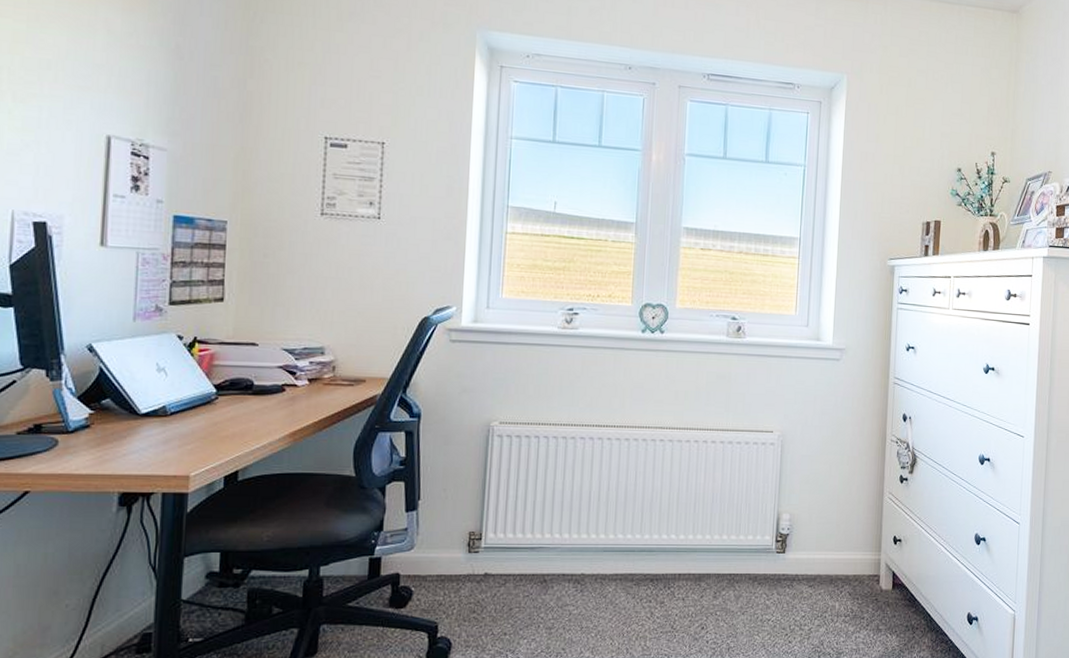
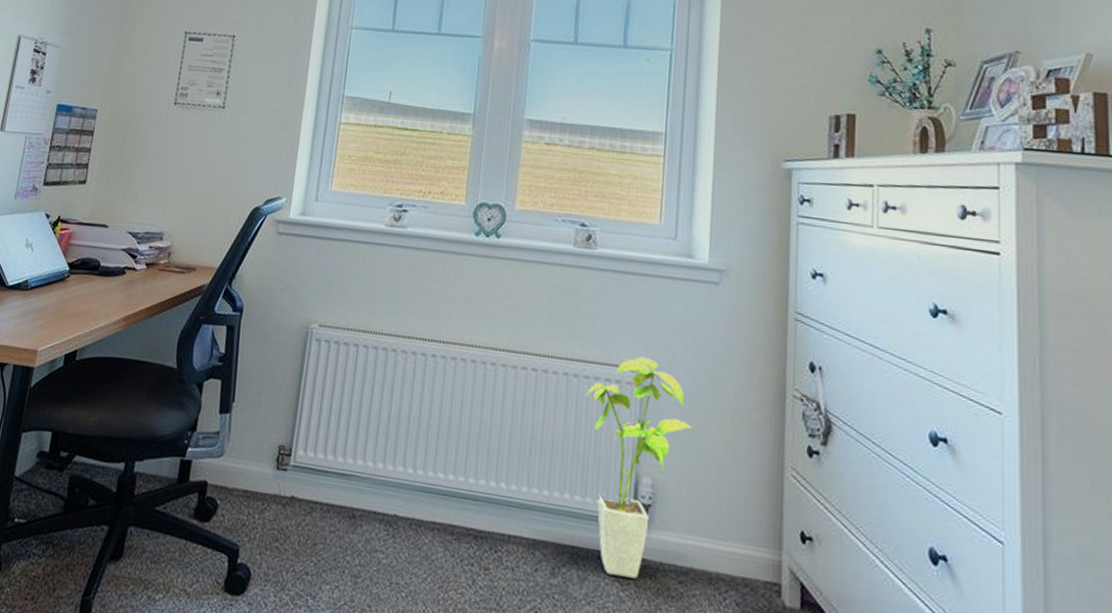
house plant: none [738,422,822,590] -> present [585,356,696,579]

